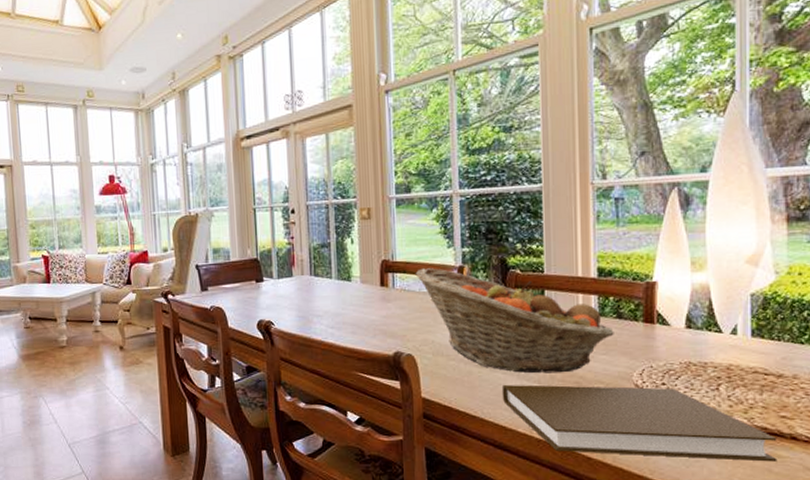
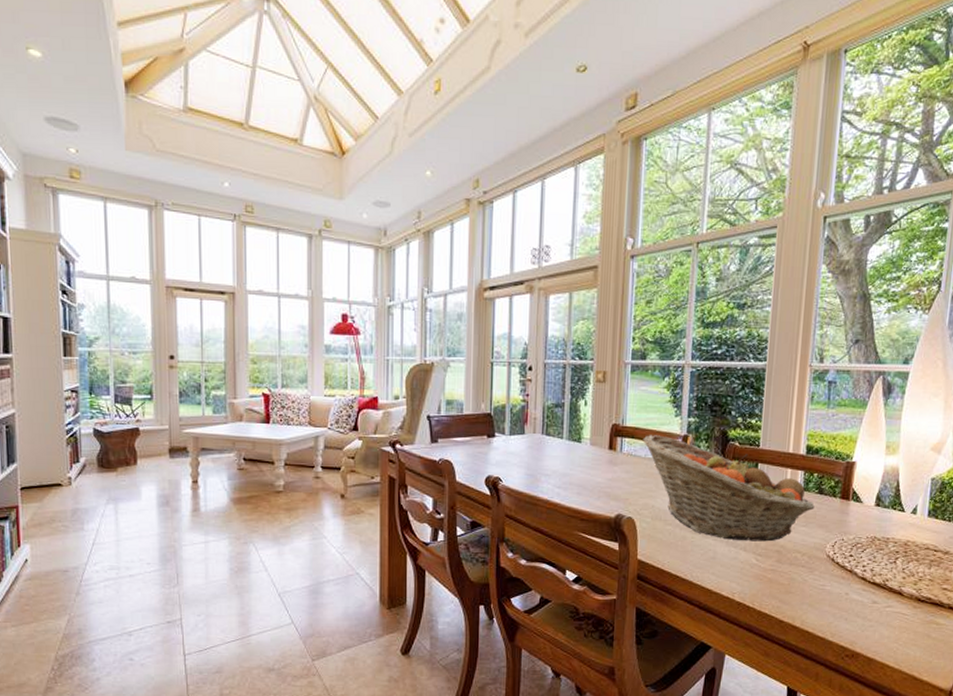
book: present [502,385,777,462] -> none [710,551,938,628]

